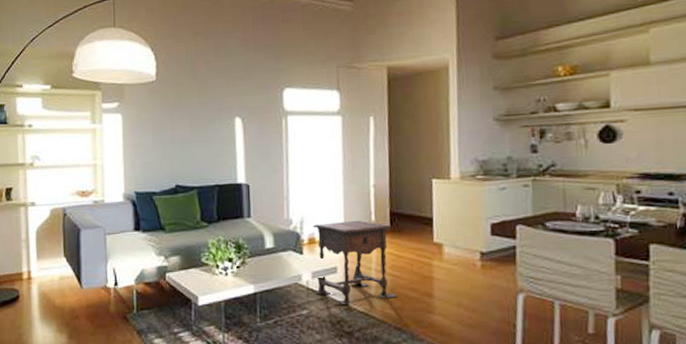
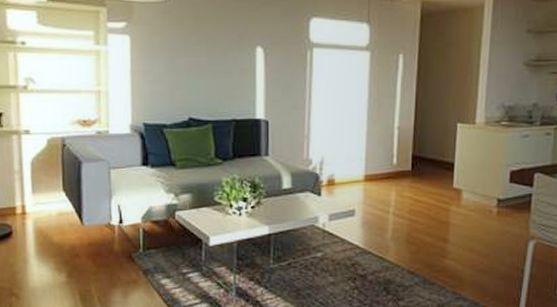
side table: present [312,220,398,304] -> none [331,163,413,247]

